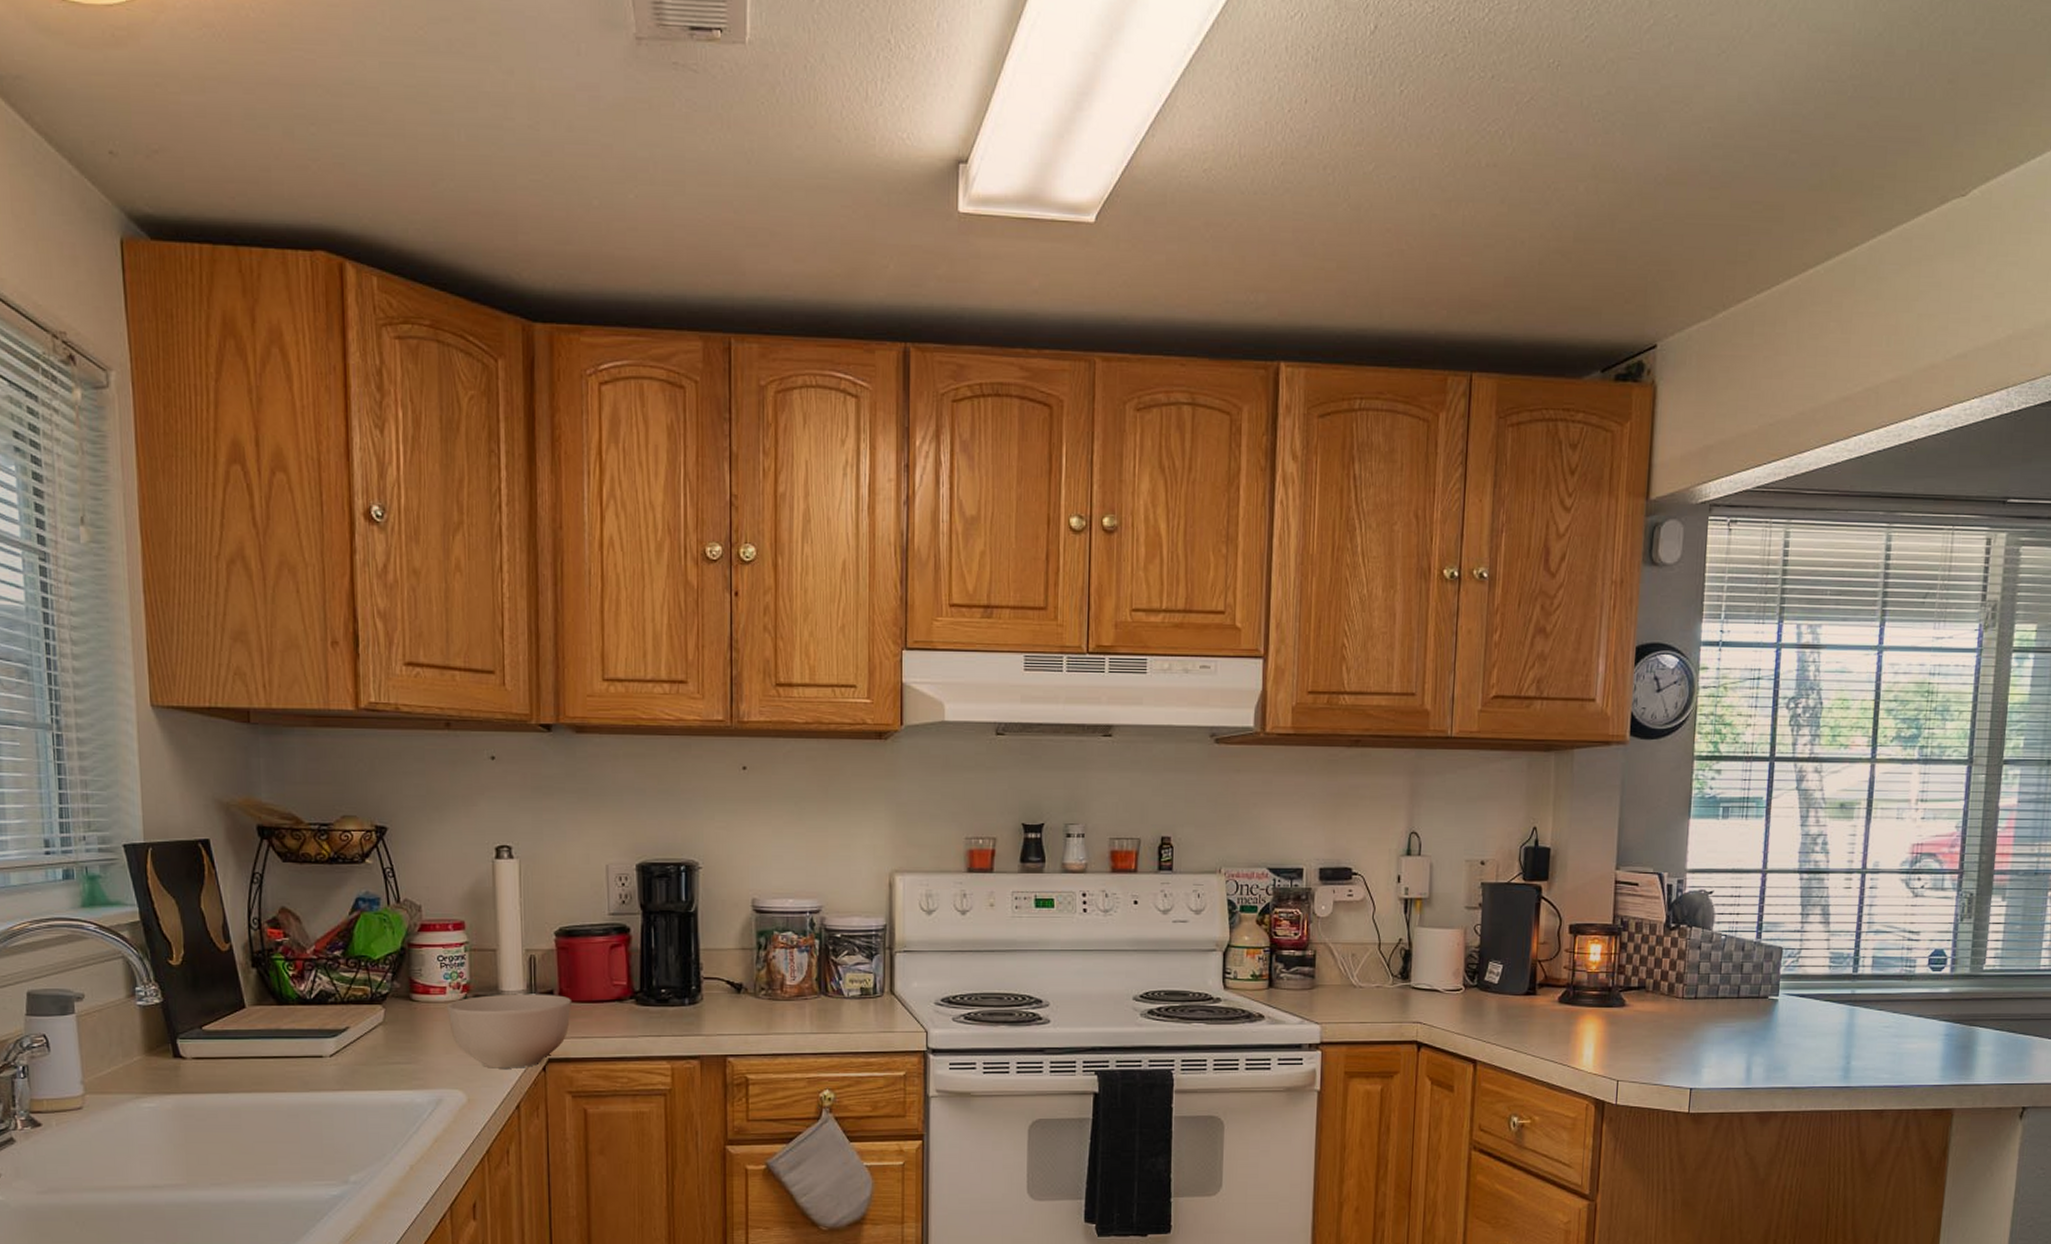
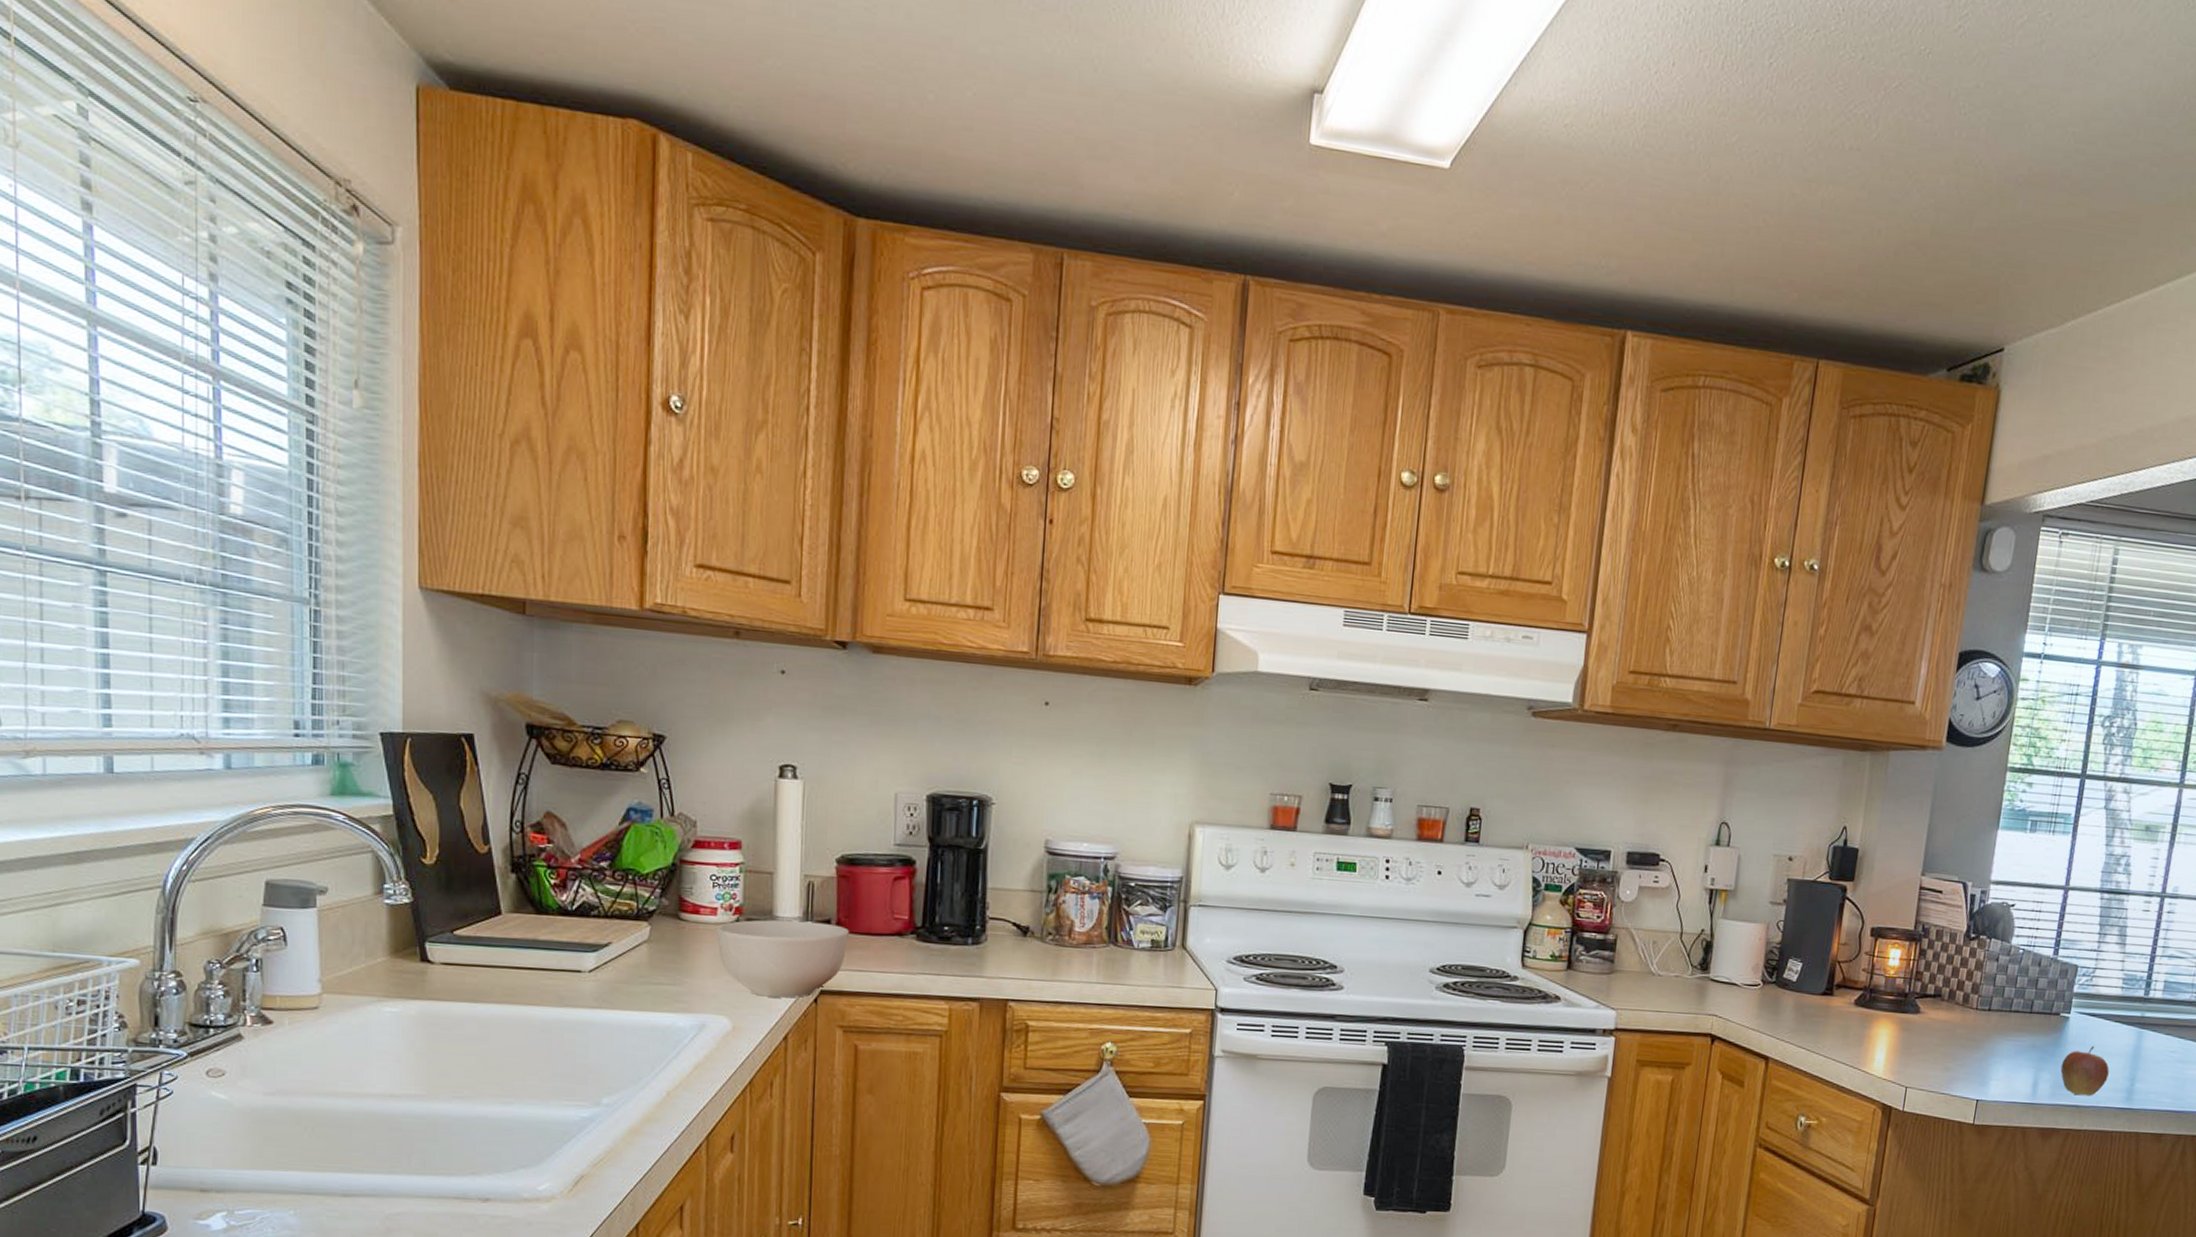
fruit: none [1773,1026,1823,1077] -> present [2060,1046,2110,1096]

